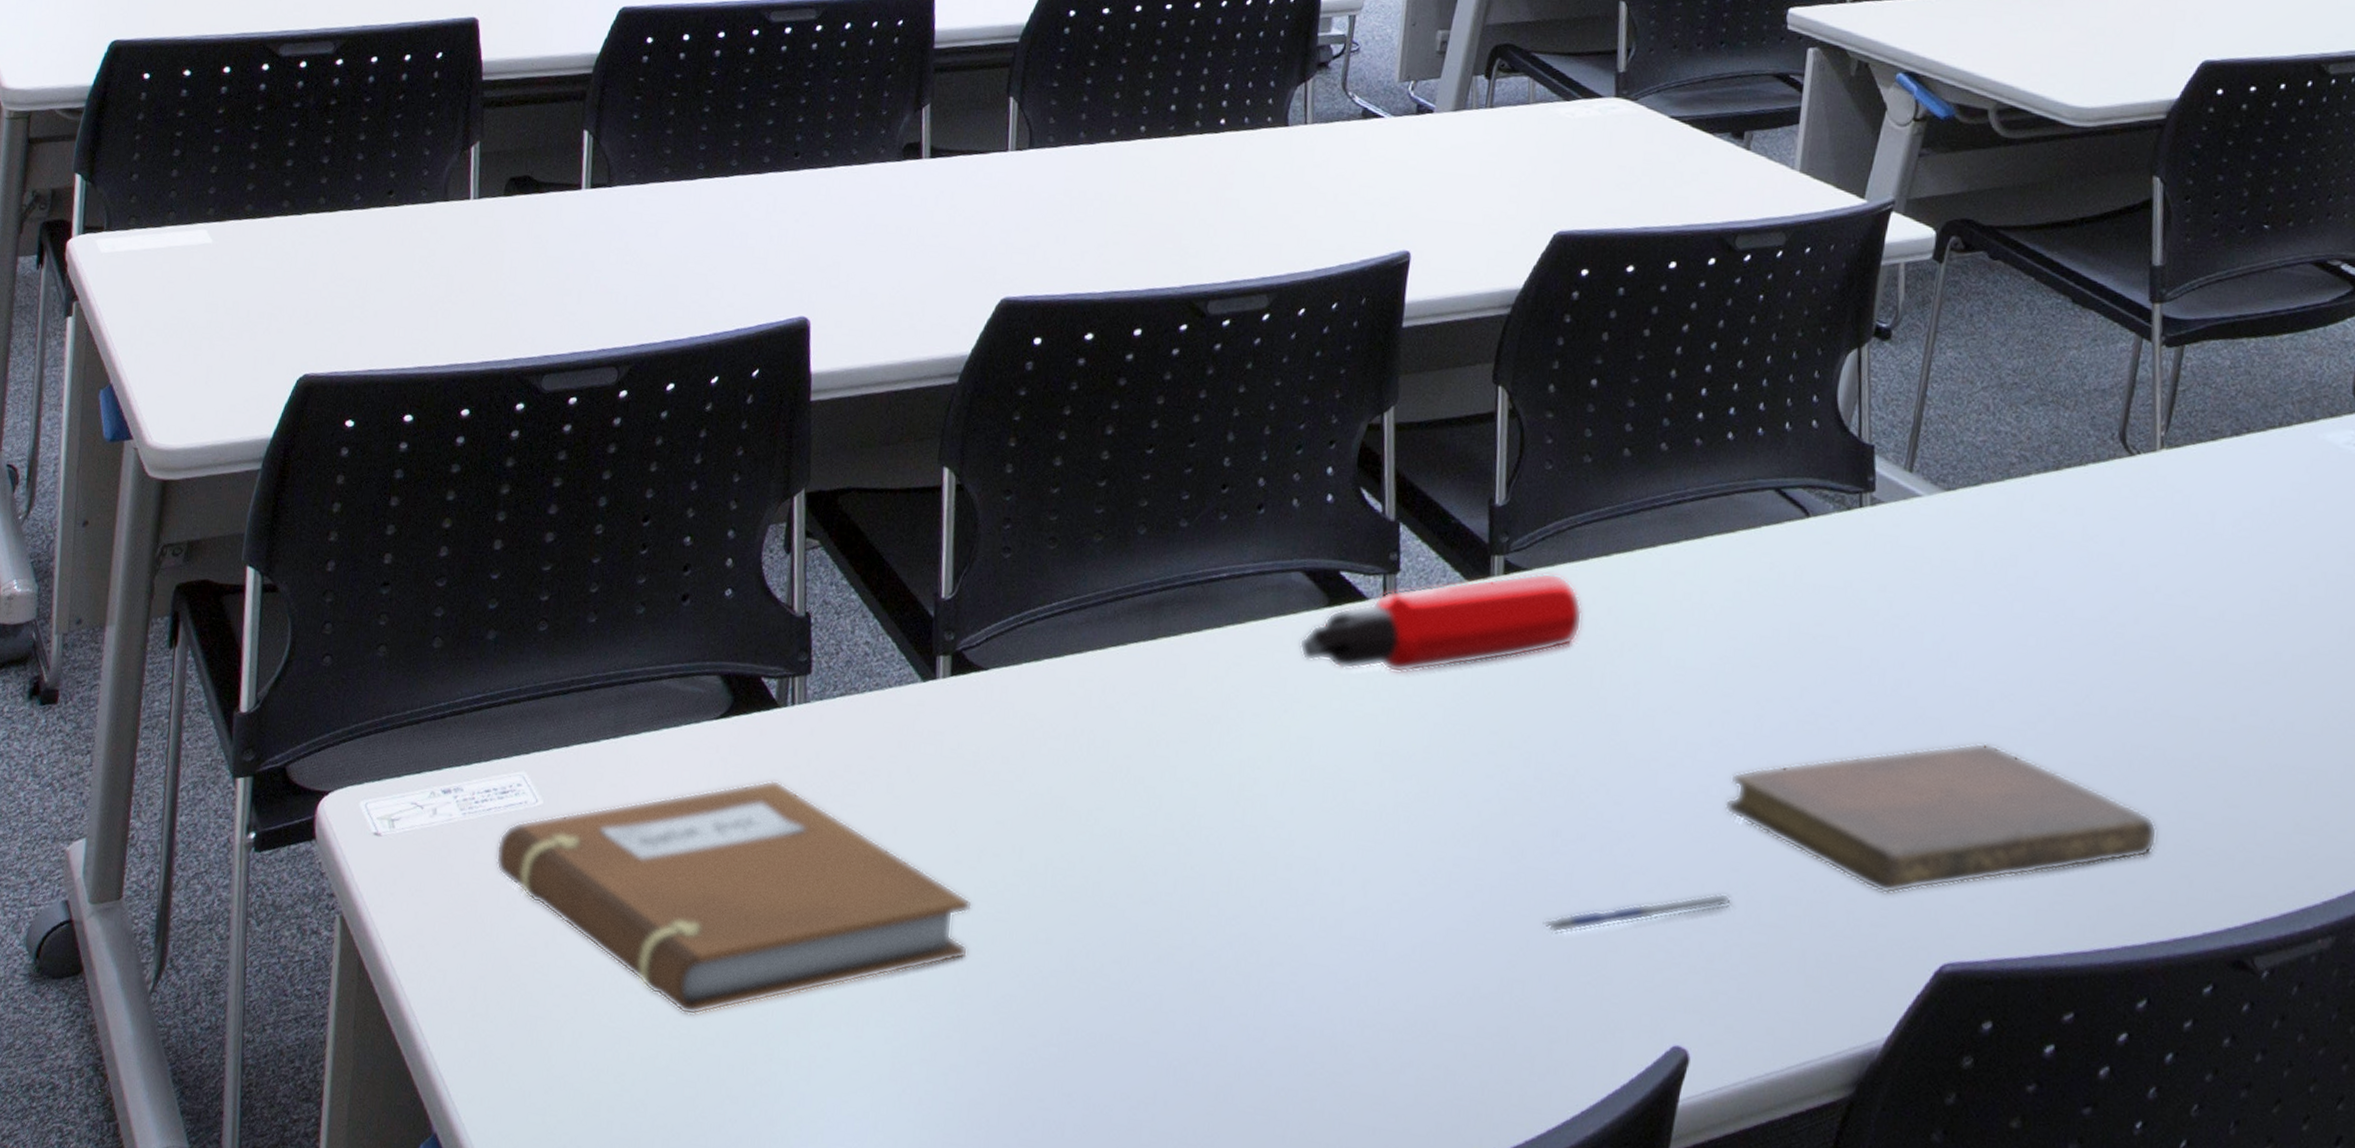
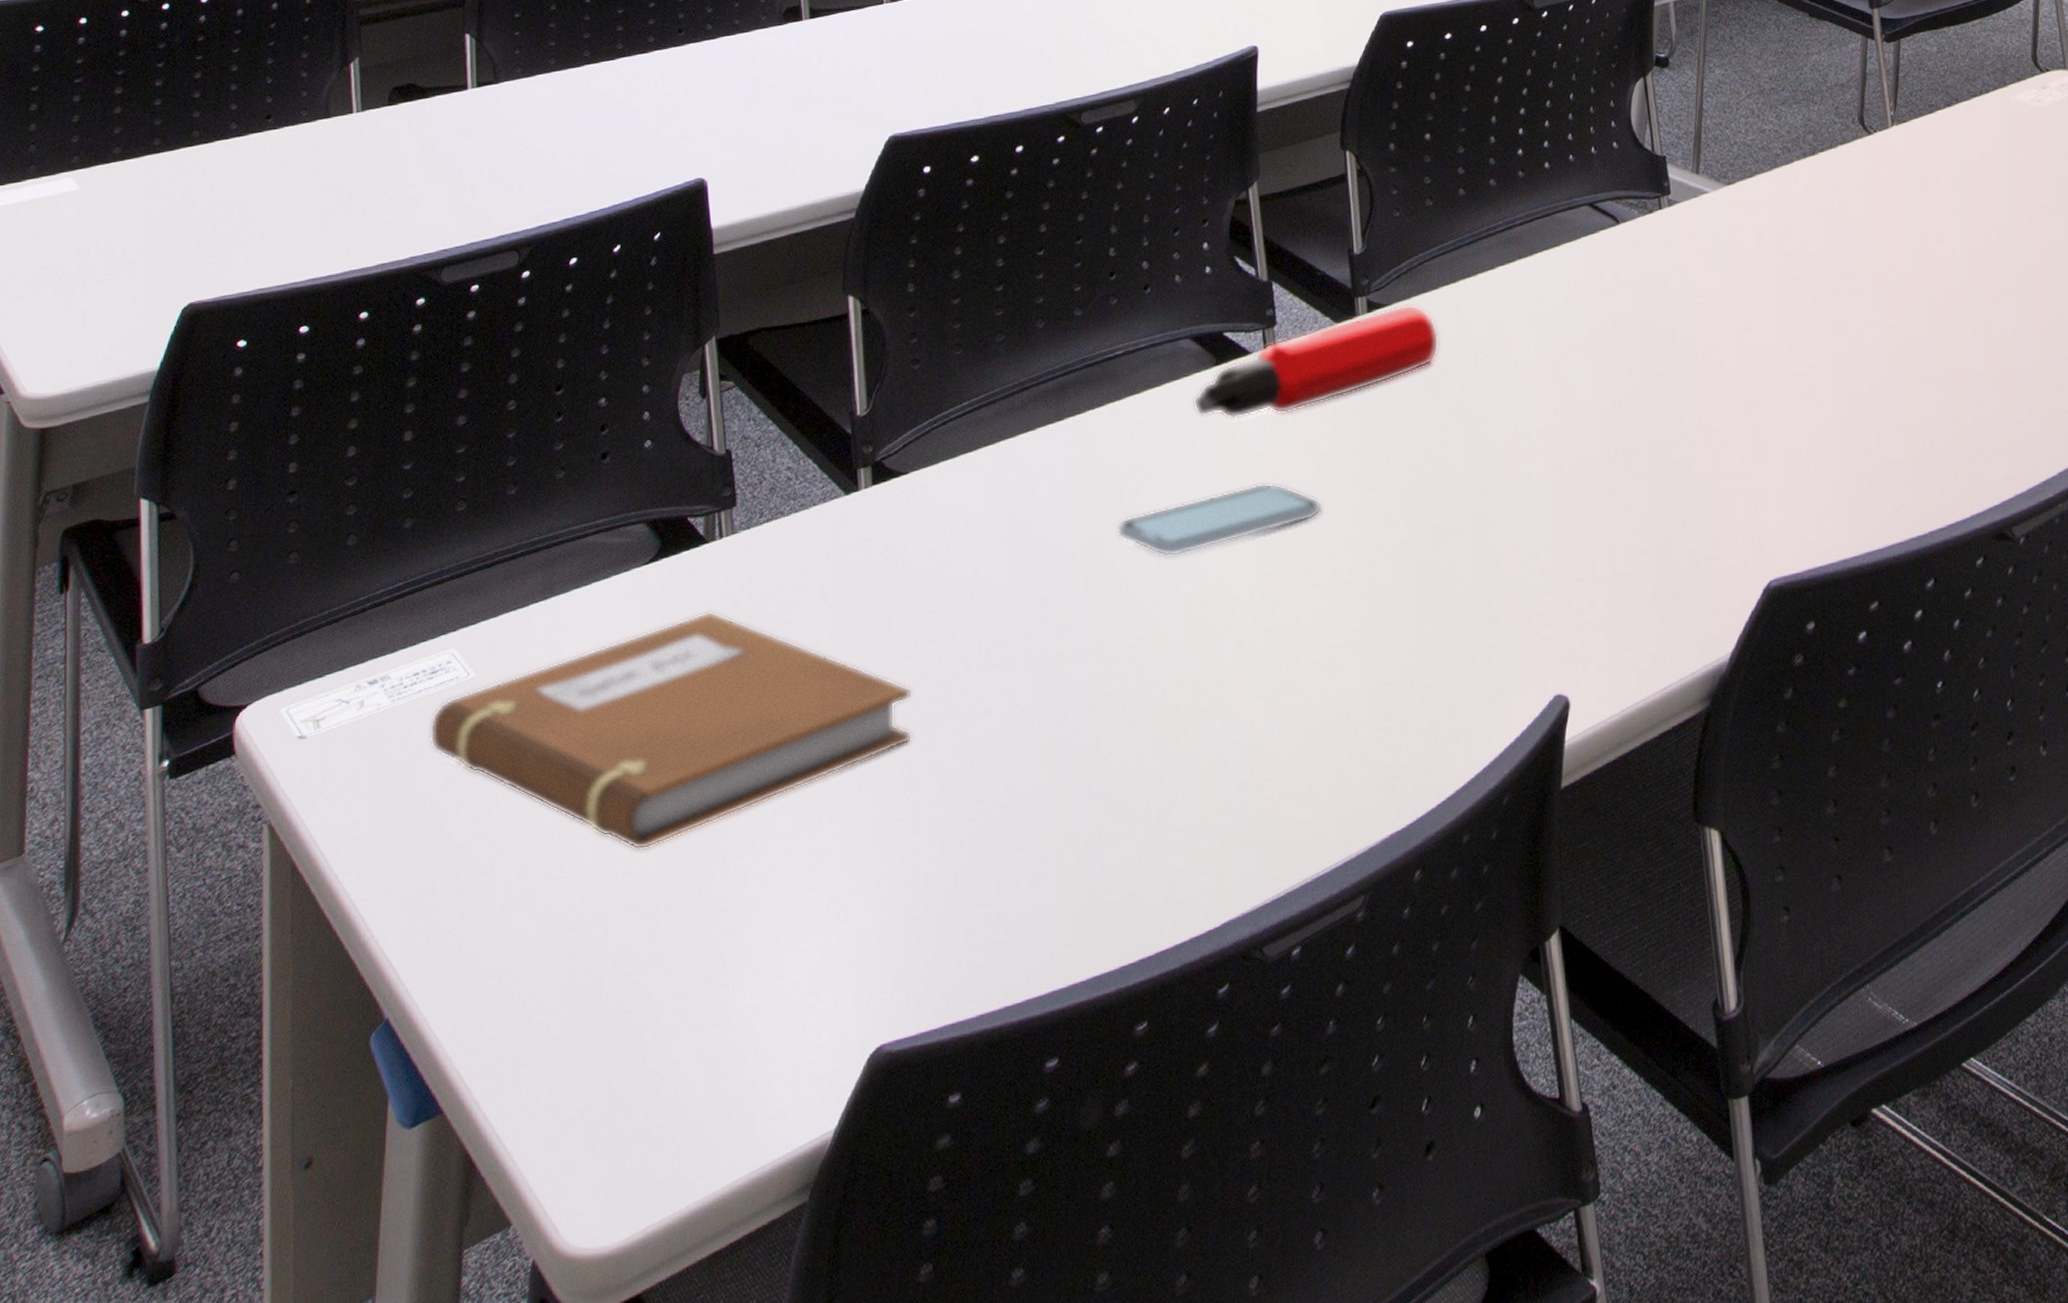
smartphone: none [1202,746,1430,812] -> present [1117,483,1321,557]
pen: present [1542,892,1732,934] -> none [1432,554,1591,617]
notebook: present [1725,742,2158,895] -> none [1577,389,1926,531]

